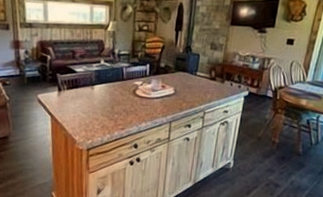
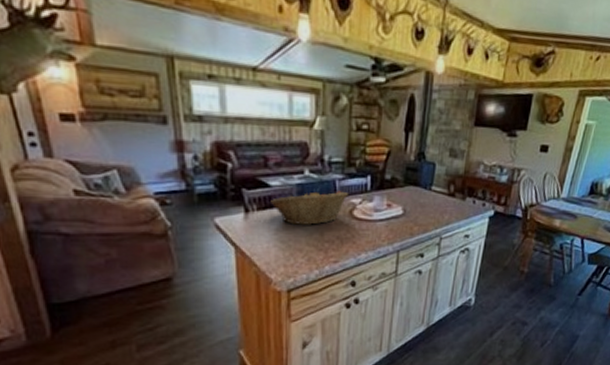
fruit basket: none [76,76,133,101] -> present [271,191,349,225]

